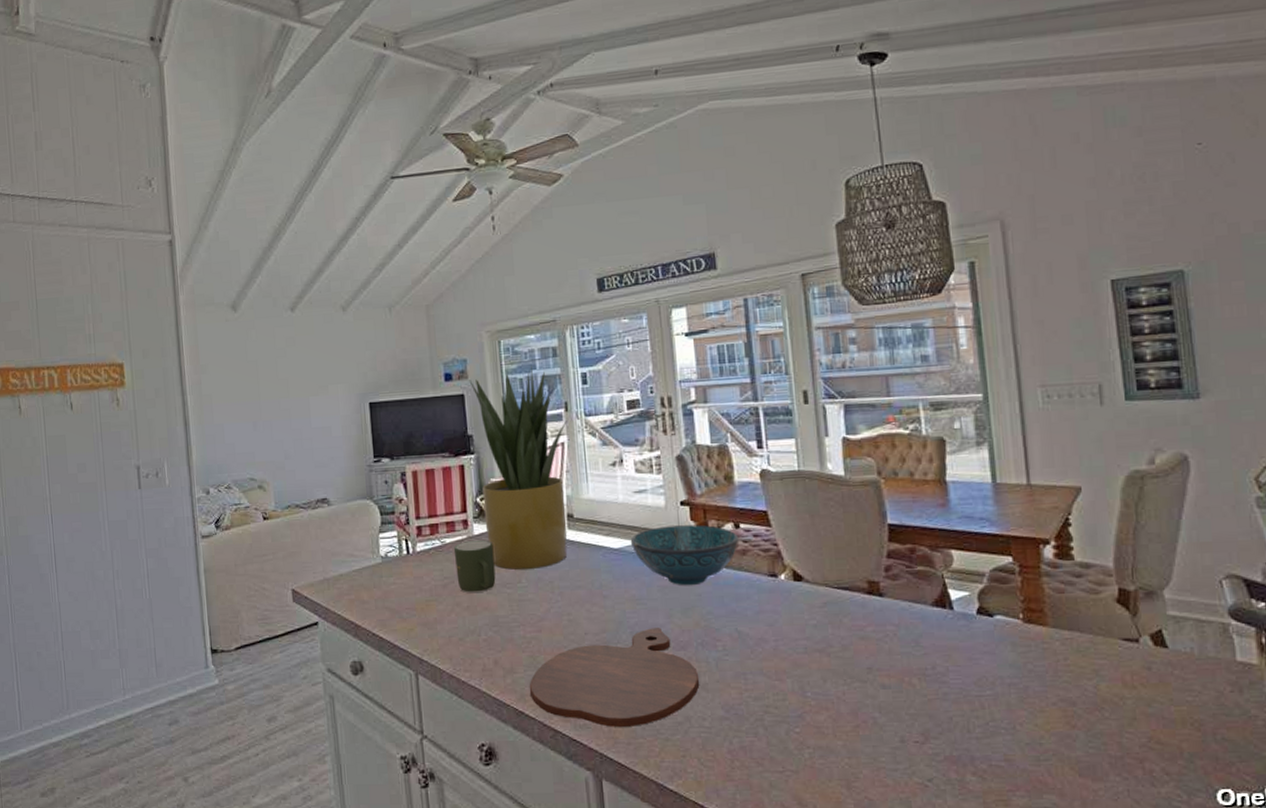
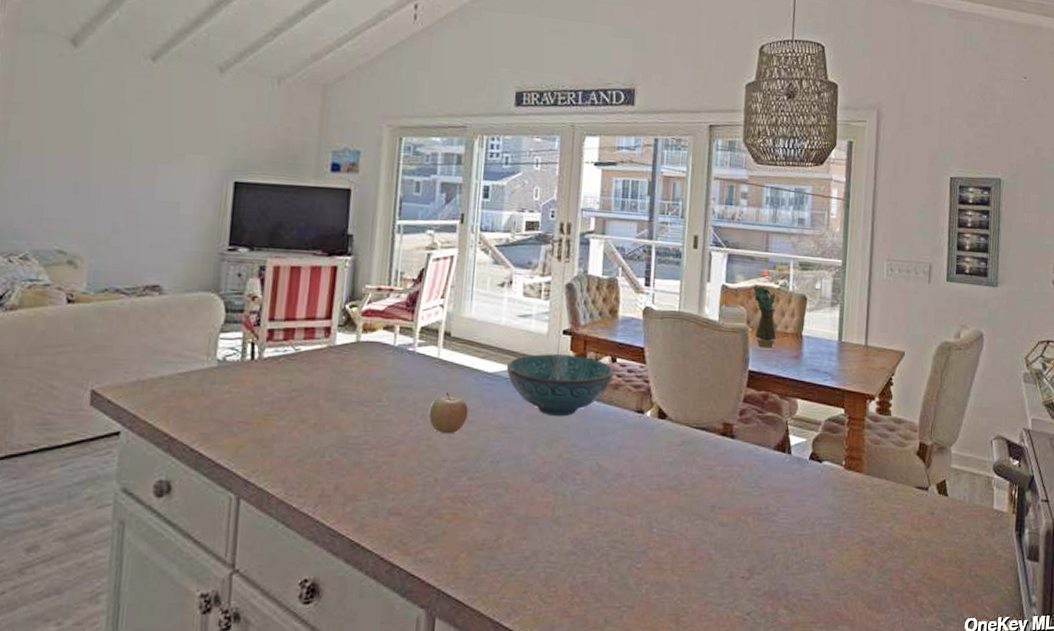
mug: present [453,540,496,594] -> none [307,351,356,410]
planter: present [469,366,568,570] -> none [350,170,461,387]
cutting board: present [529,628,699,727] -> none [370,458,553,561]
fruit: none [565,569,602,609] -> present [428,391,469,434]
vase: none [879,430,916,499] -> present [753,282,777,348]

